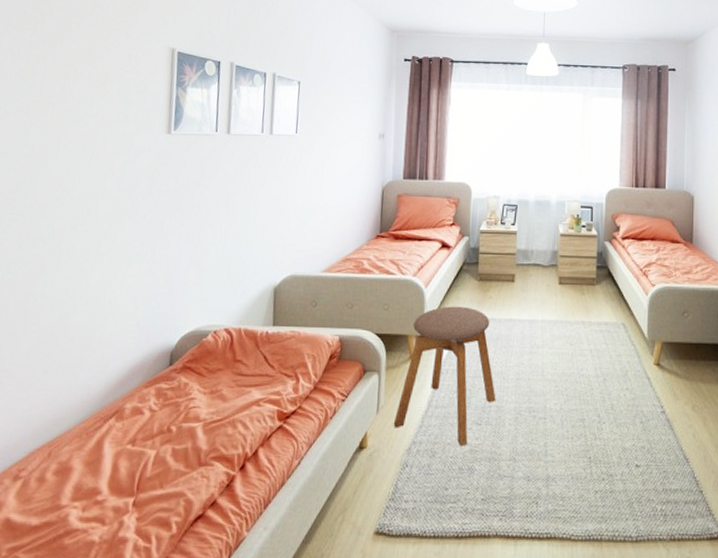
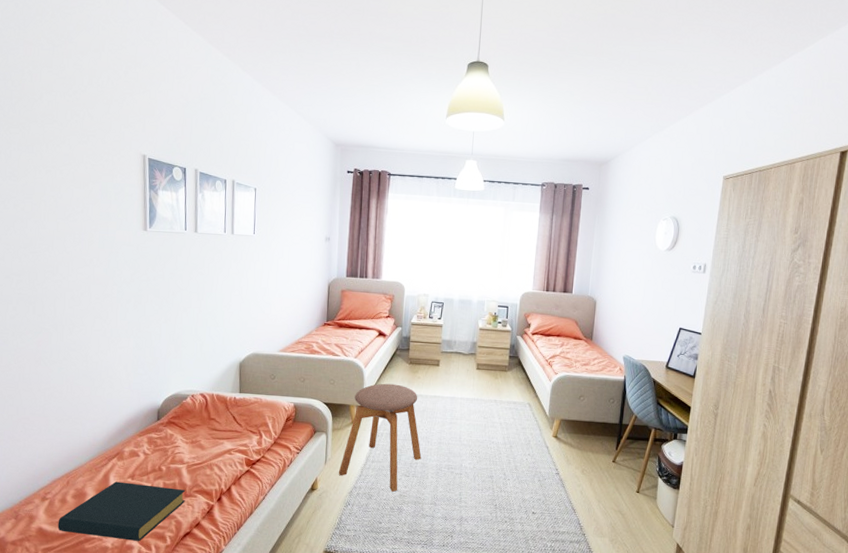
hardback book: none [30,449,199,531] -> present [58,481,185,541]

